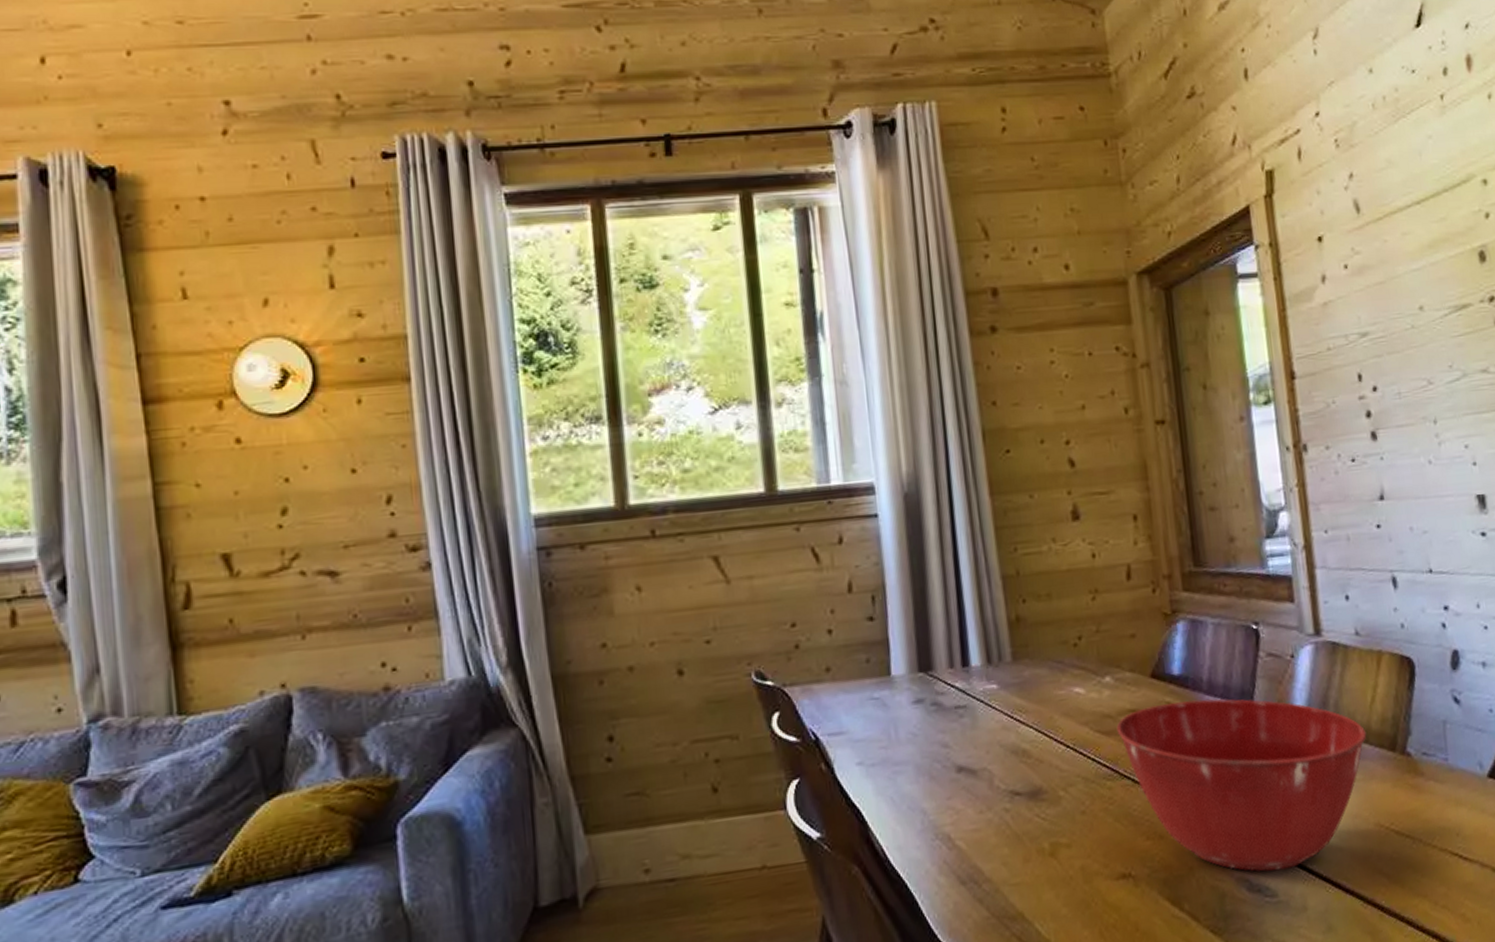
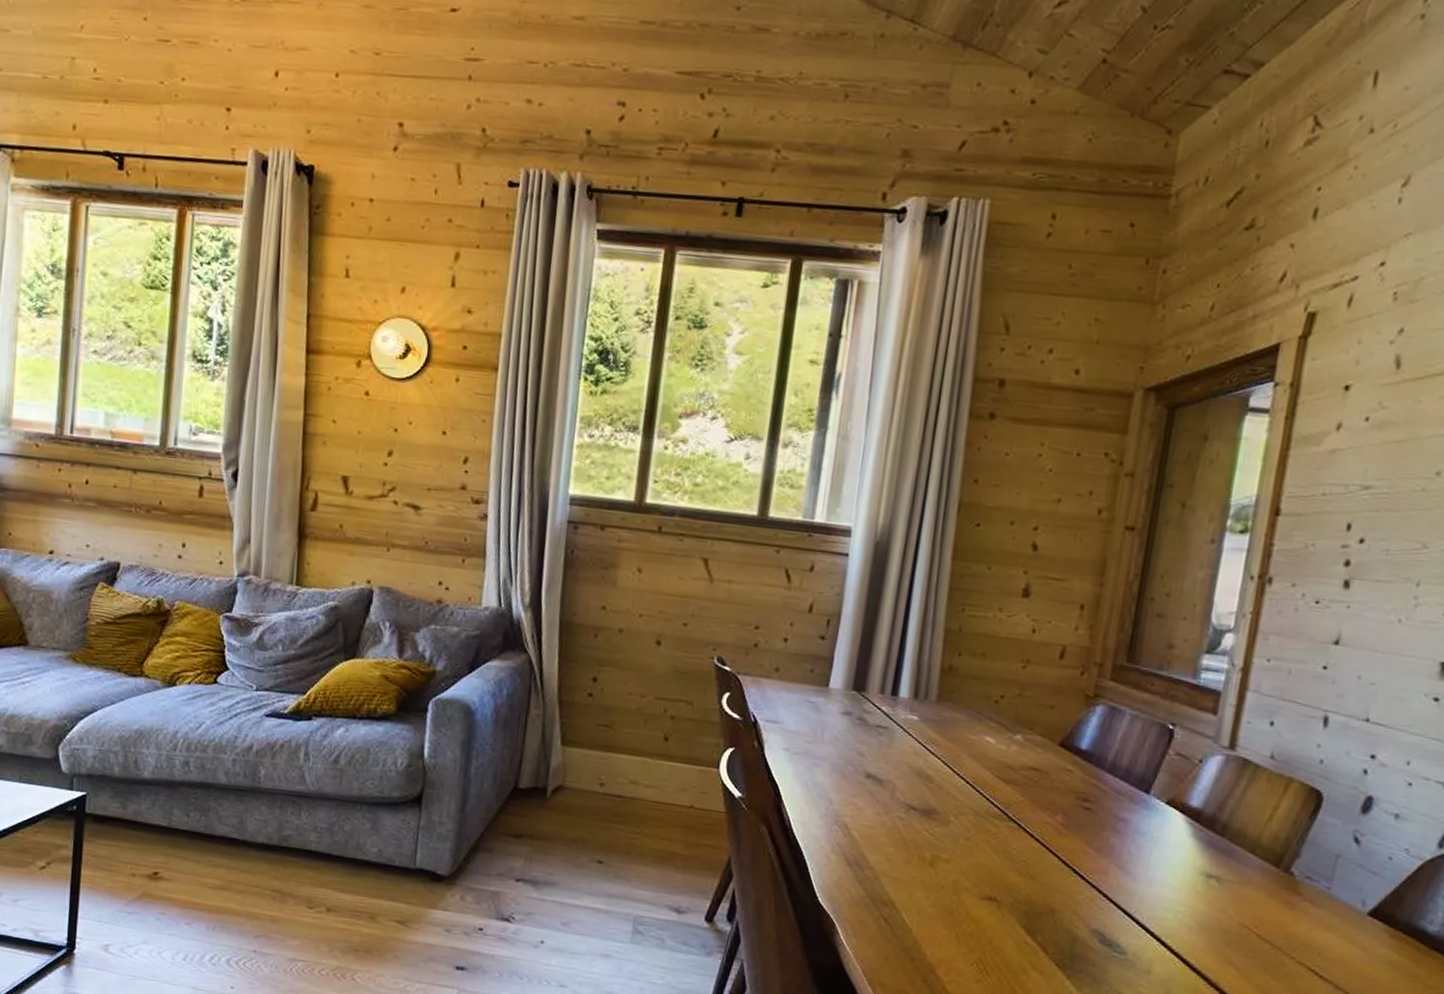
mixing bowl: present [1116,699,1367,872] -> none [1015,768,1255,936]

